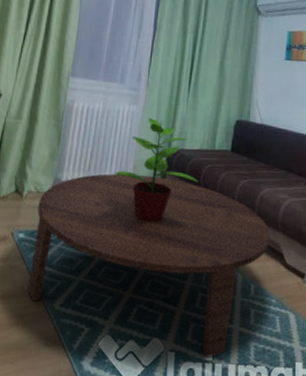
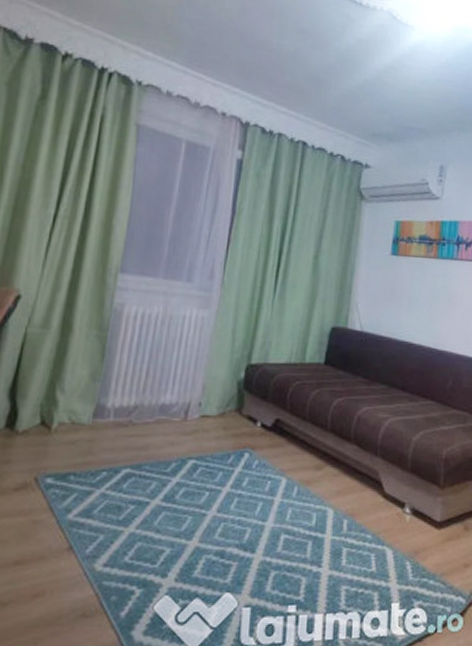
coffee table: present [27,173,271,357] -> none [58,396,368,609]
potted plant: present [115,118,198,223] -> none [178,326,284,454]

